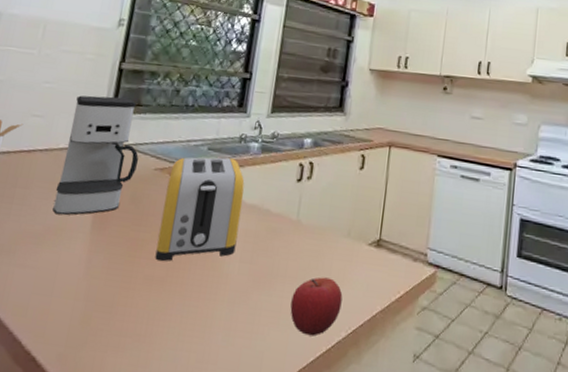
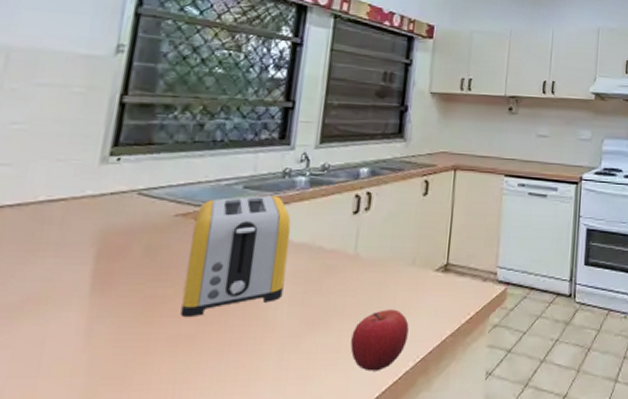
coffee maker: present [52,95,139,216] -> none [33,135,153,280]

